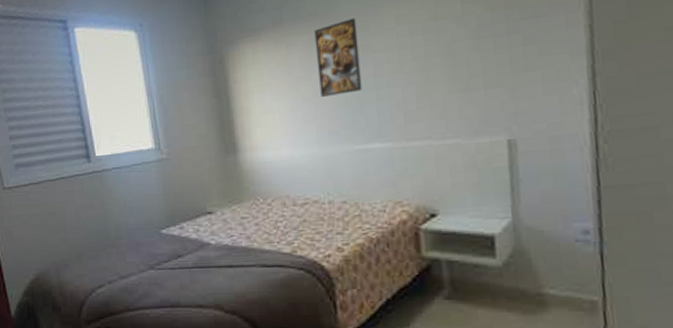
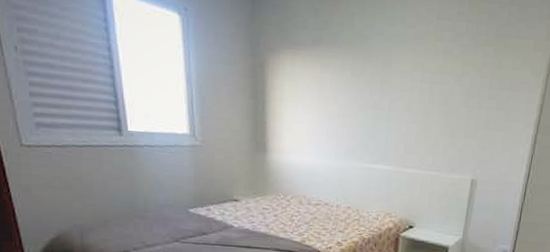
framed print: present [314,18,362,97] -> none [344,55,382,120]

